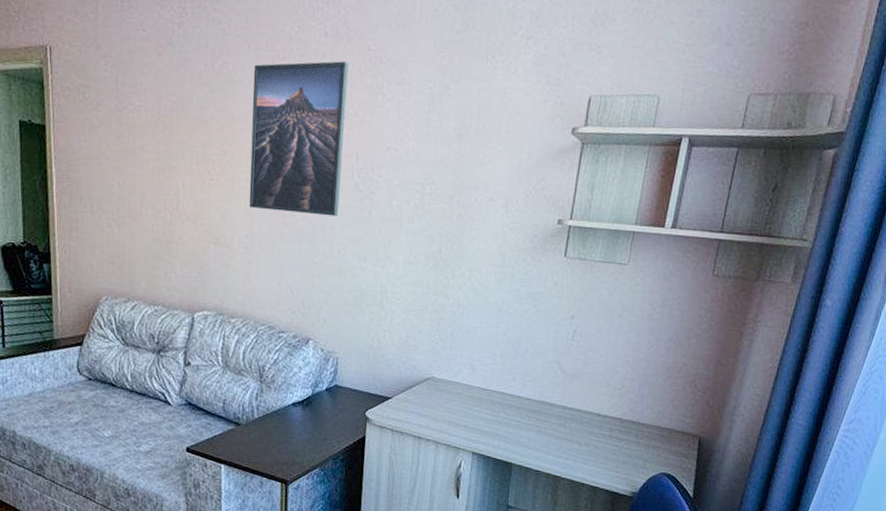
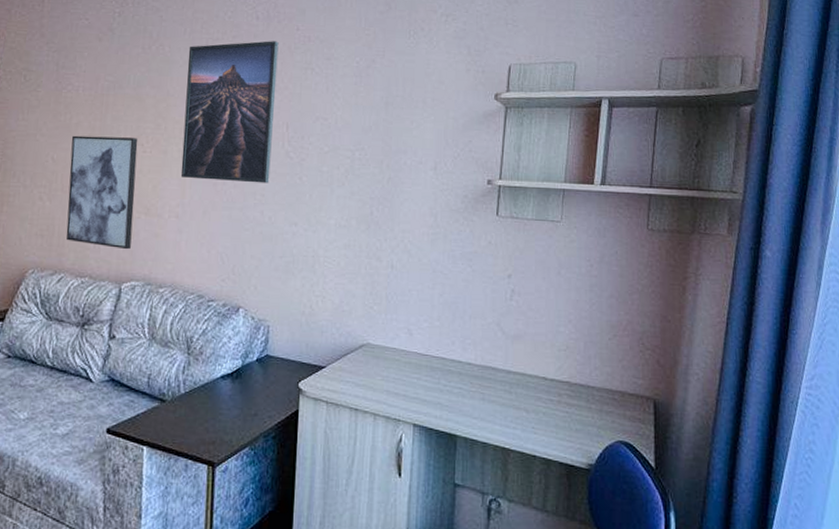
wall art: none [136,159,205,280] -> present [66,135,138,250]

